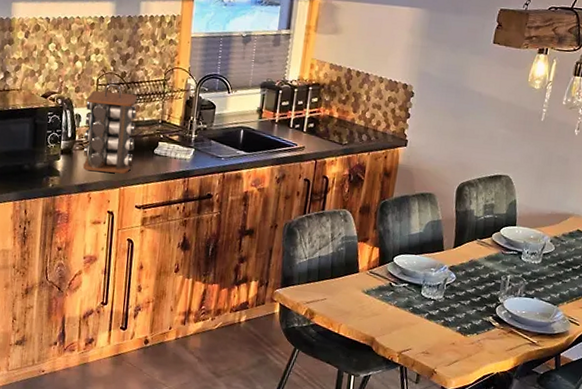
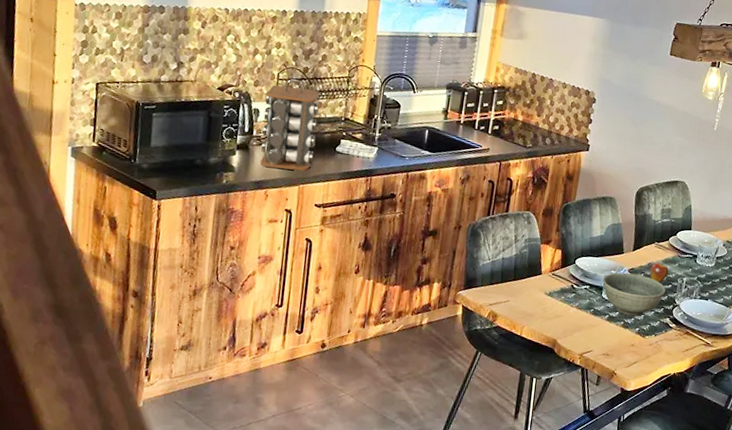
bowl: none [422,270,488,315] -> present [603,272,666,317]
fruit: none [471,258,492,281] -> present [649,261,669,283]

